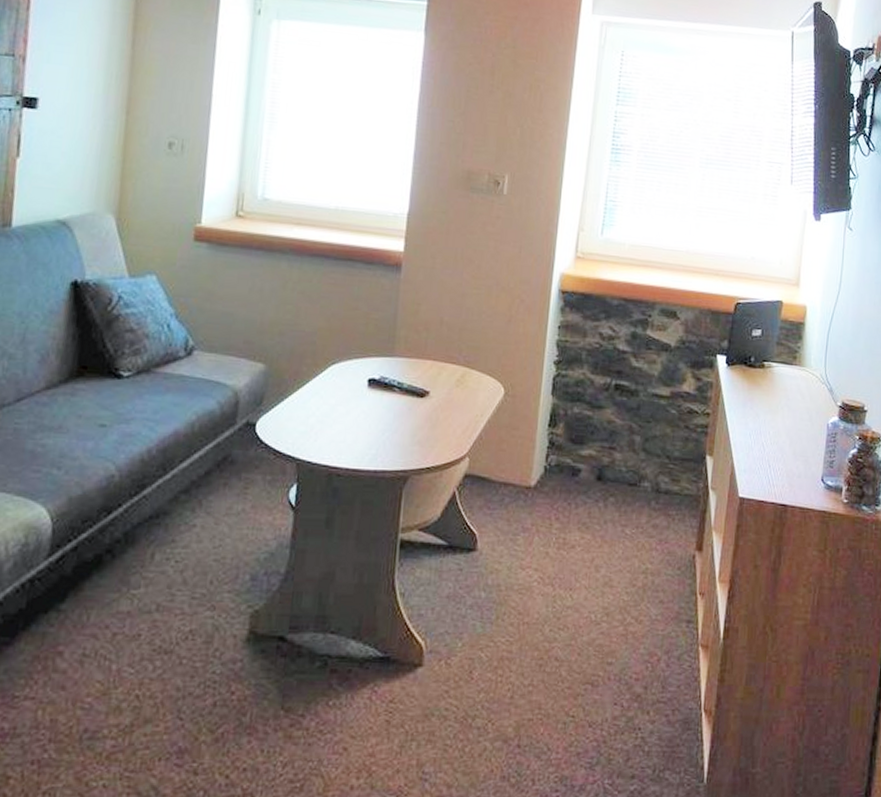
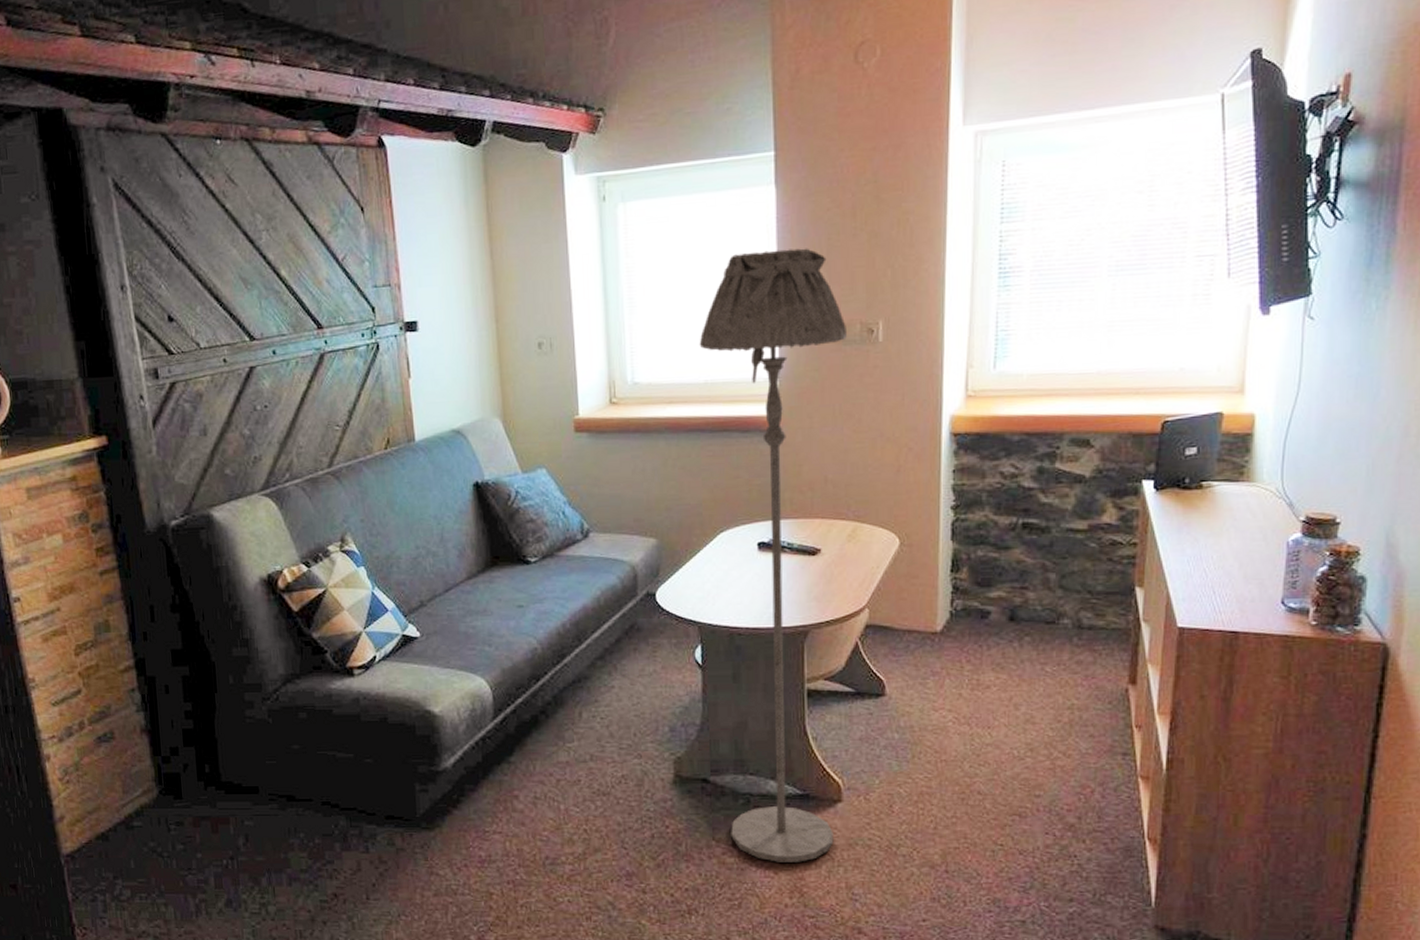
floor lamp: none [302,89,476,736] -> present [699,248,848,862]

